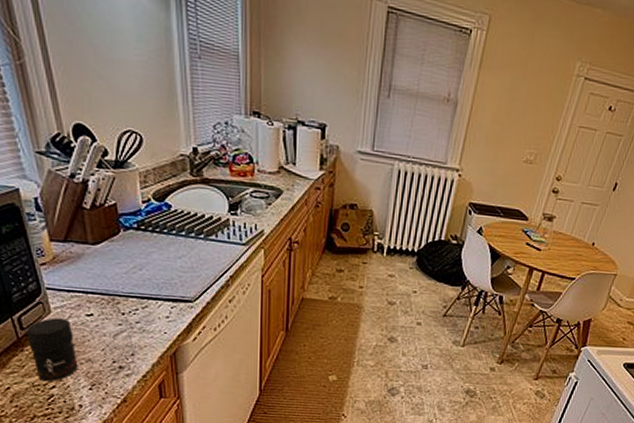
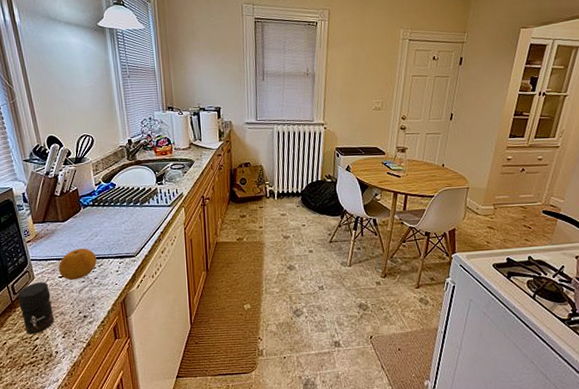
fruit: none [85,281,140,322] -> present [58,248,97,280]

